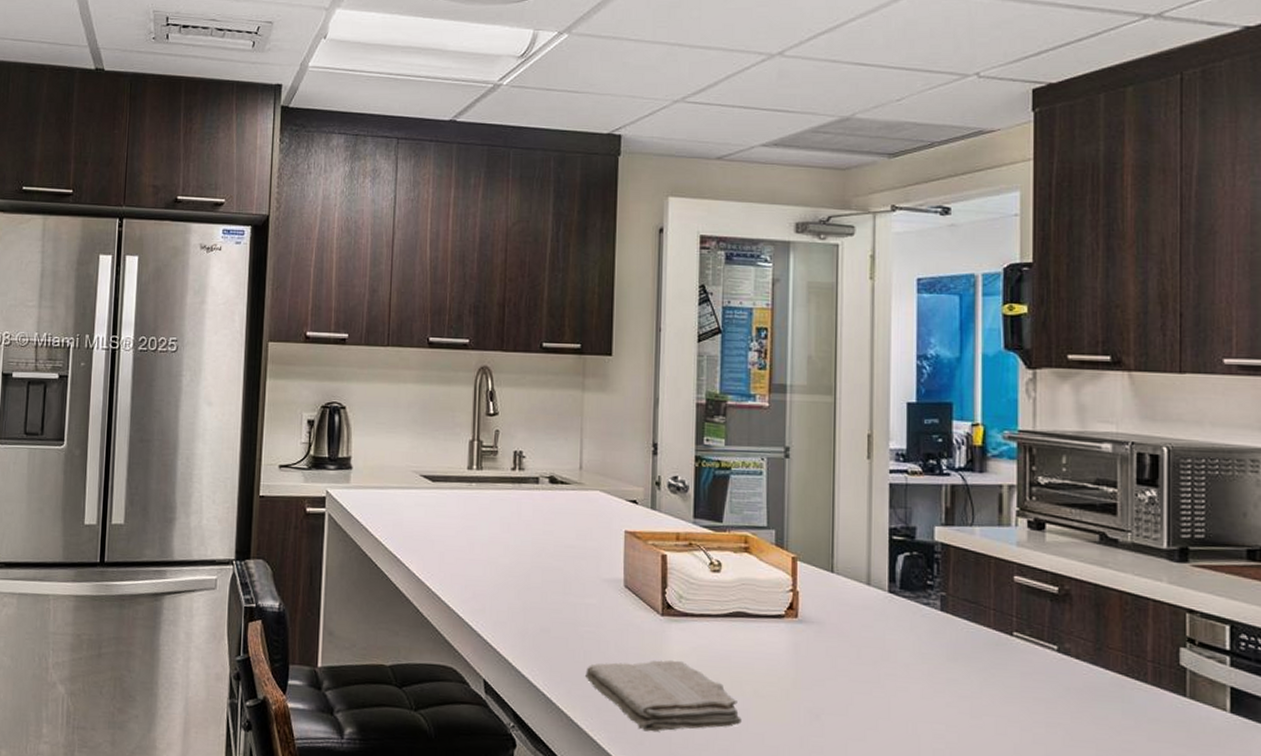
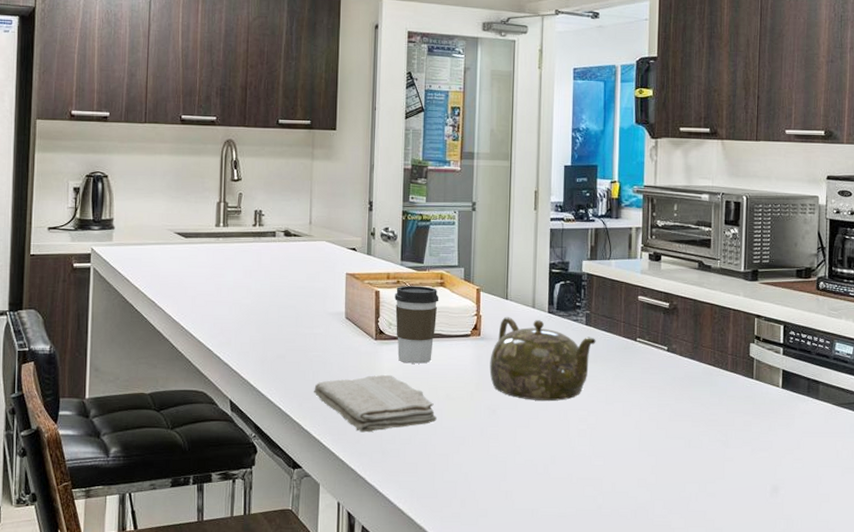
coffee cup: none [686,549,743,649] -> present [395,286,439,364]
teapot: none [810,594,956,709] -> present [489,316,596,401]

